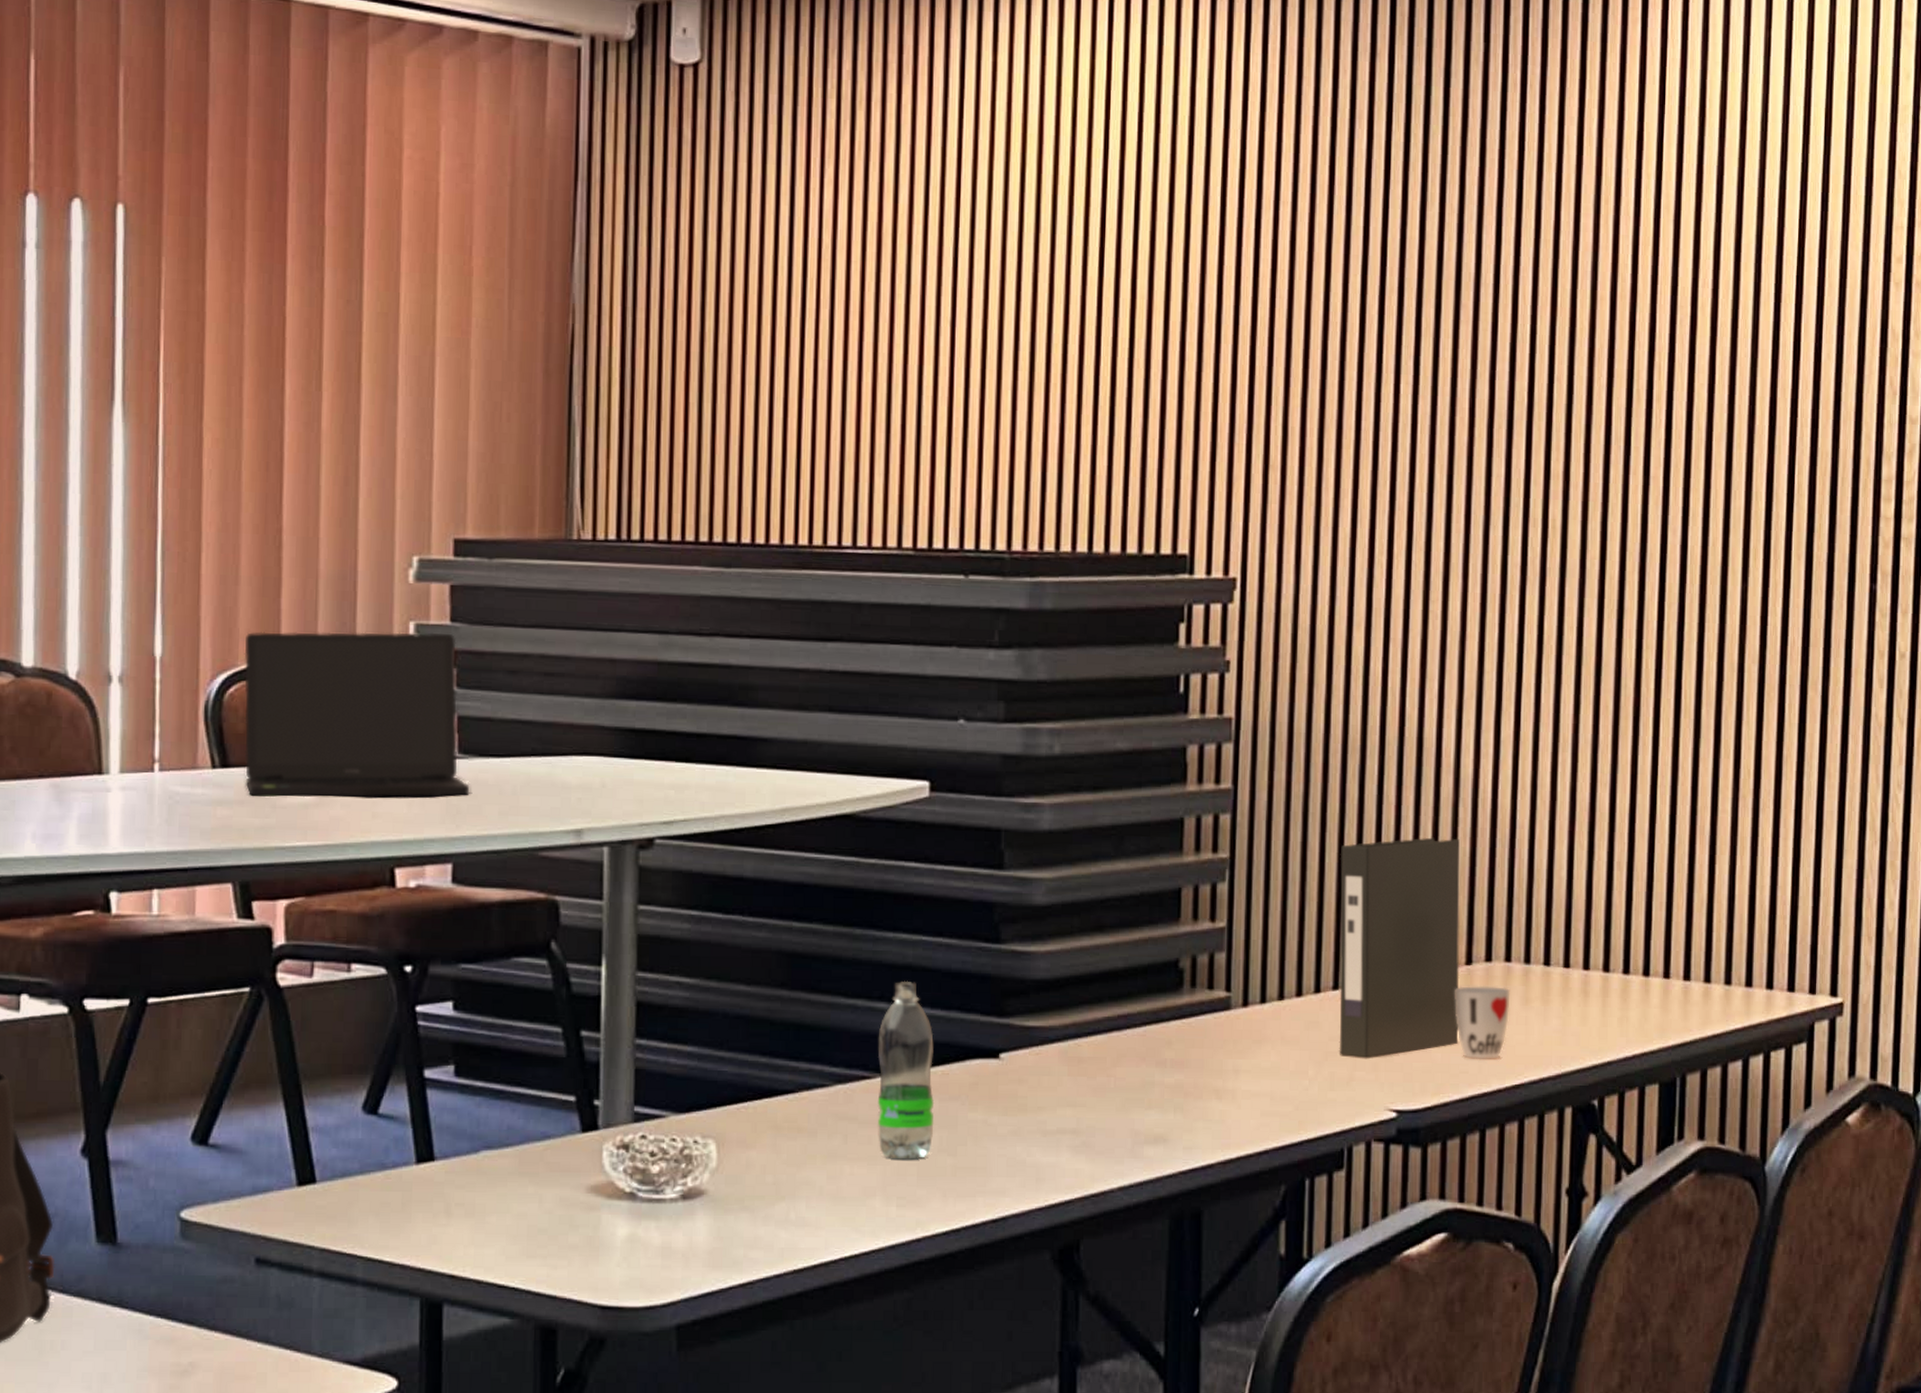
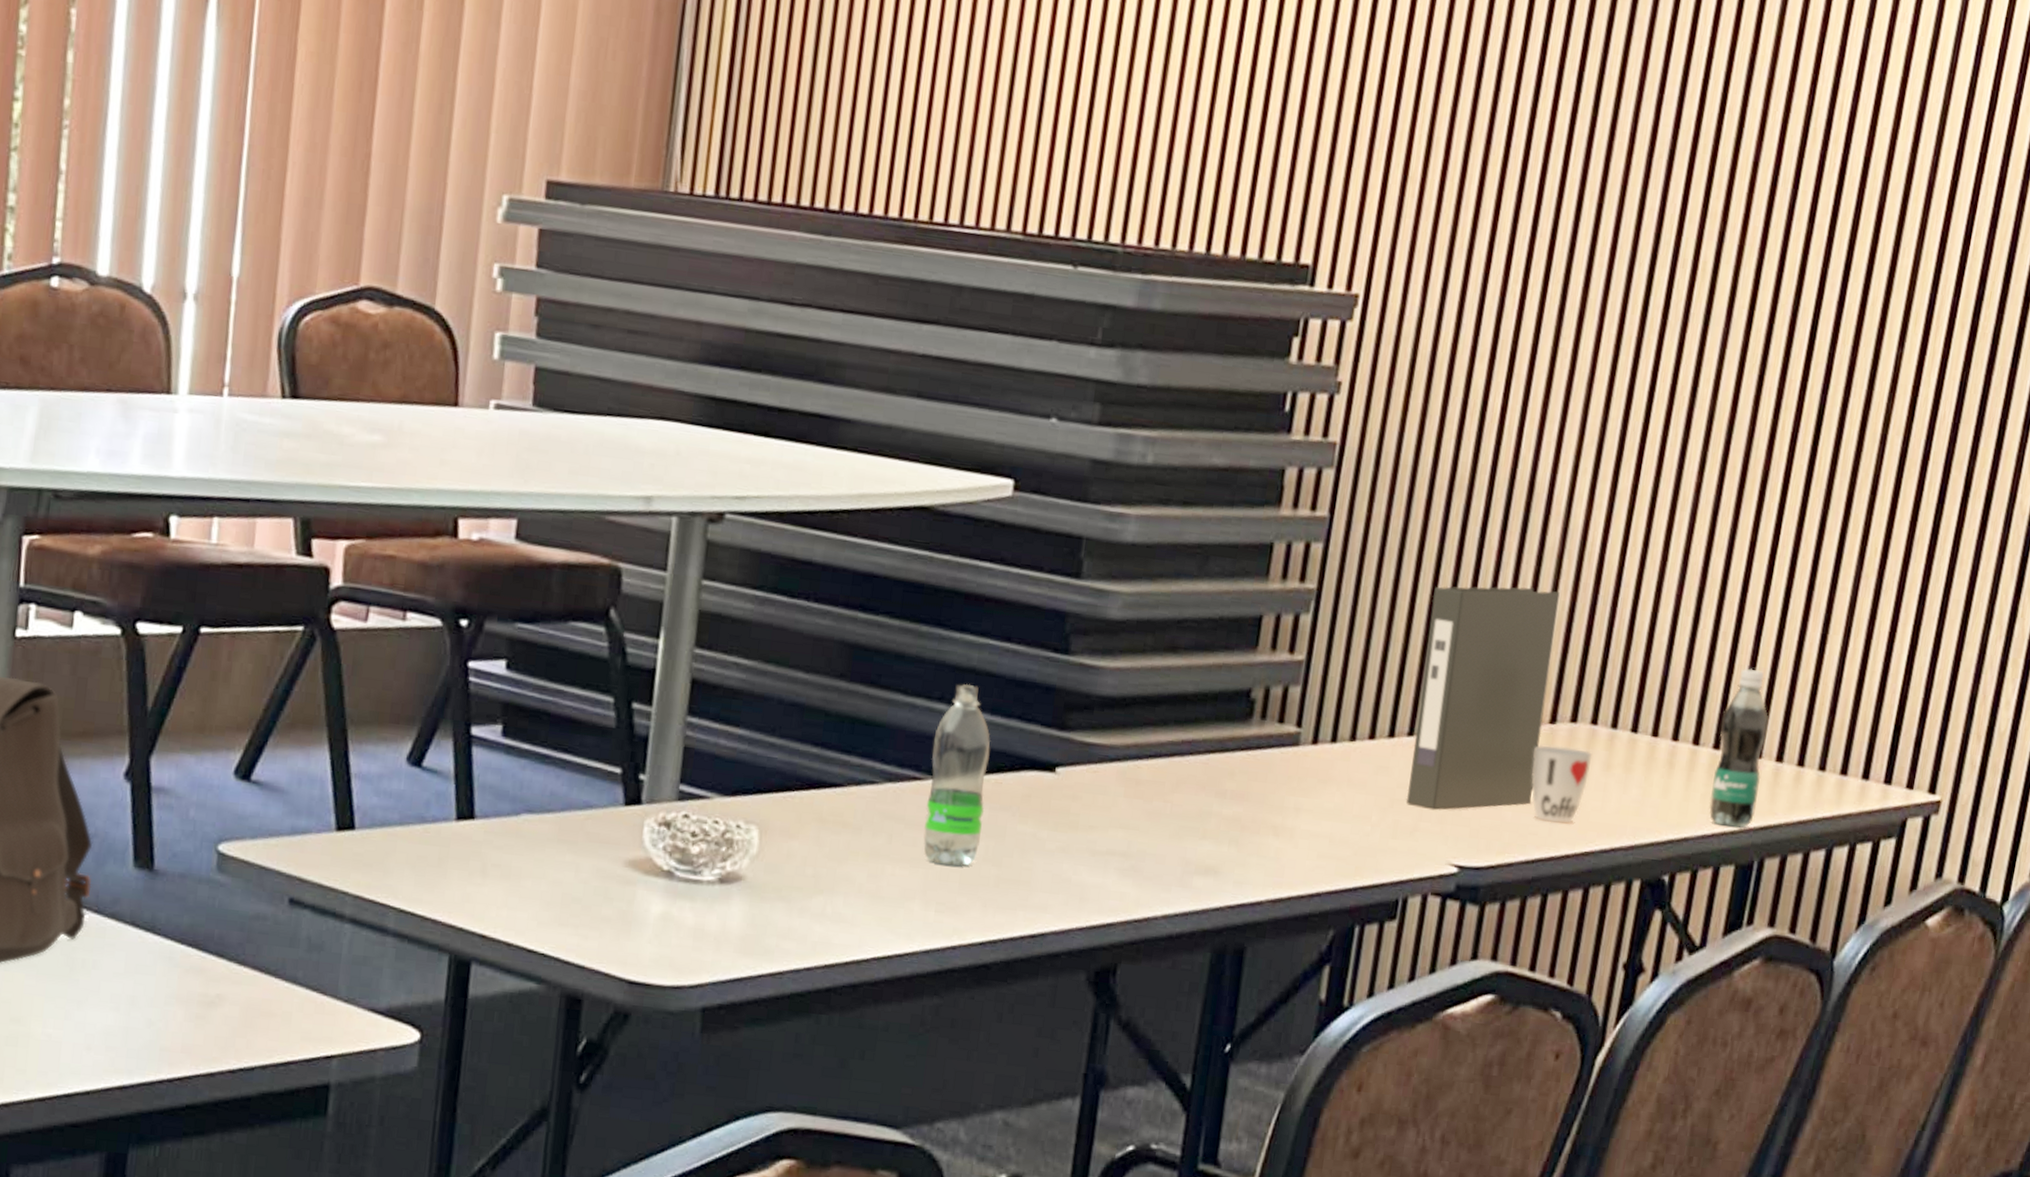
laptop: present [244,631,469,798] -> none [314,260,541,451]
bottle: none [1626,894,1672,1047] -> present [1708,668,1769,828]

